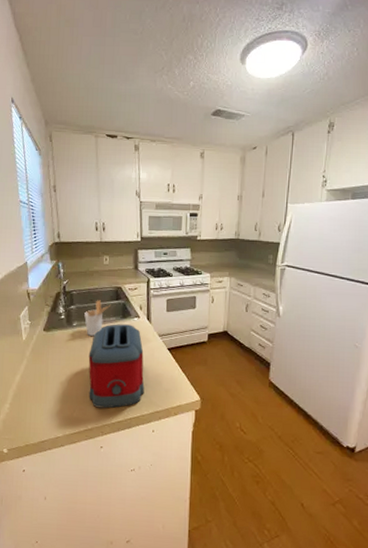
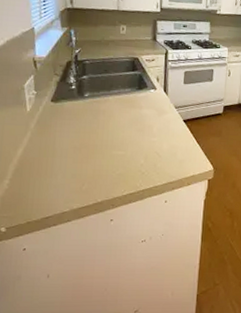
utensil holder: present [84,300,111,336] -> none [97,70,127,107]
toaster: present [88,324,145,409] -> none [99,95,159,181]

